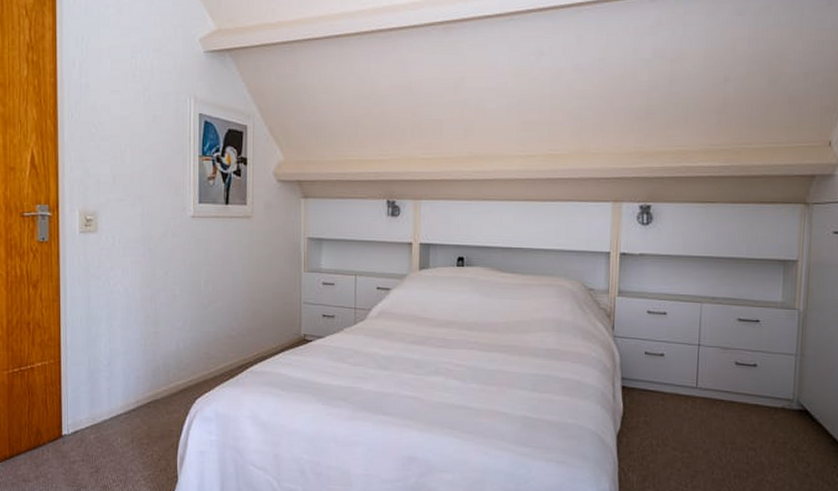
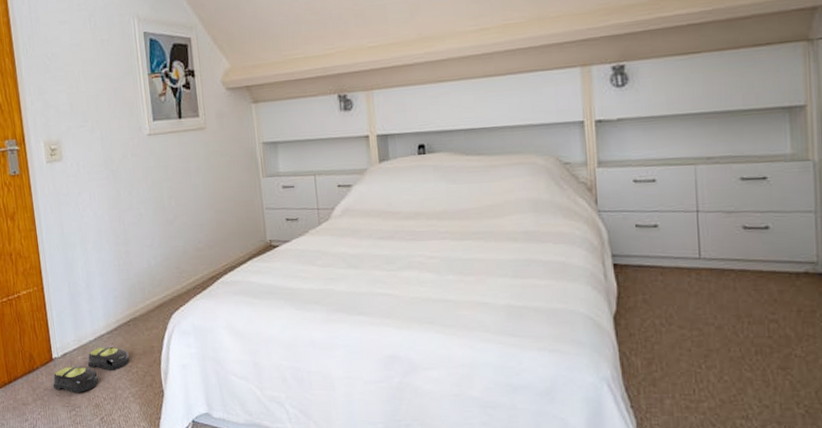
slippers: none [59,427,145,472] -> present [52,346,130,393]

